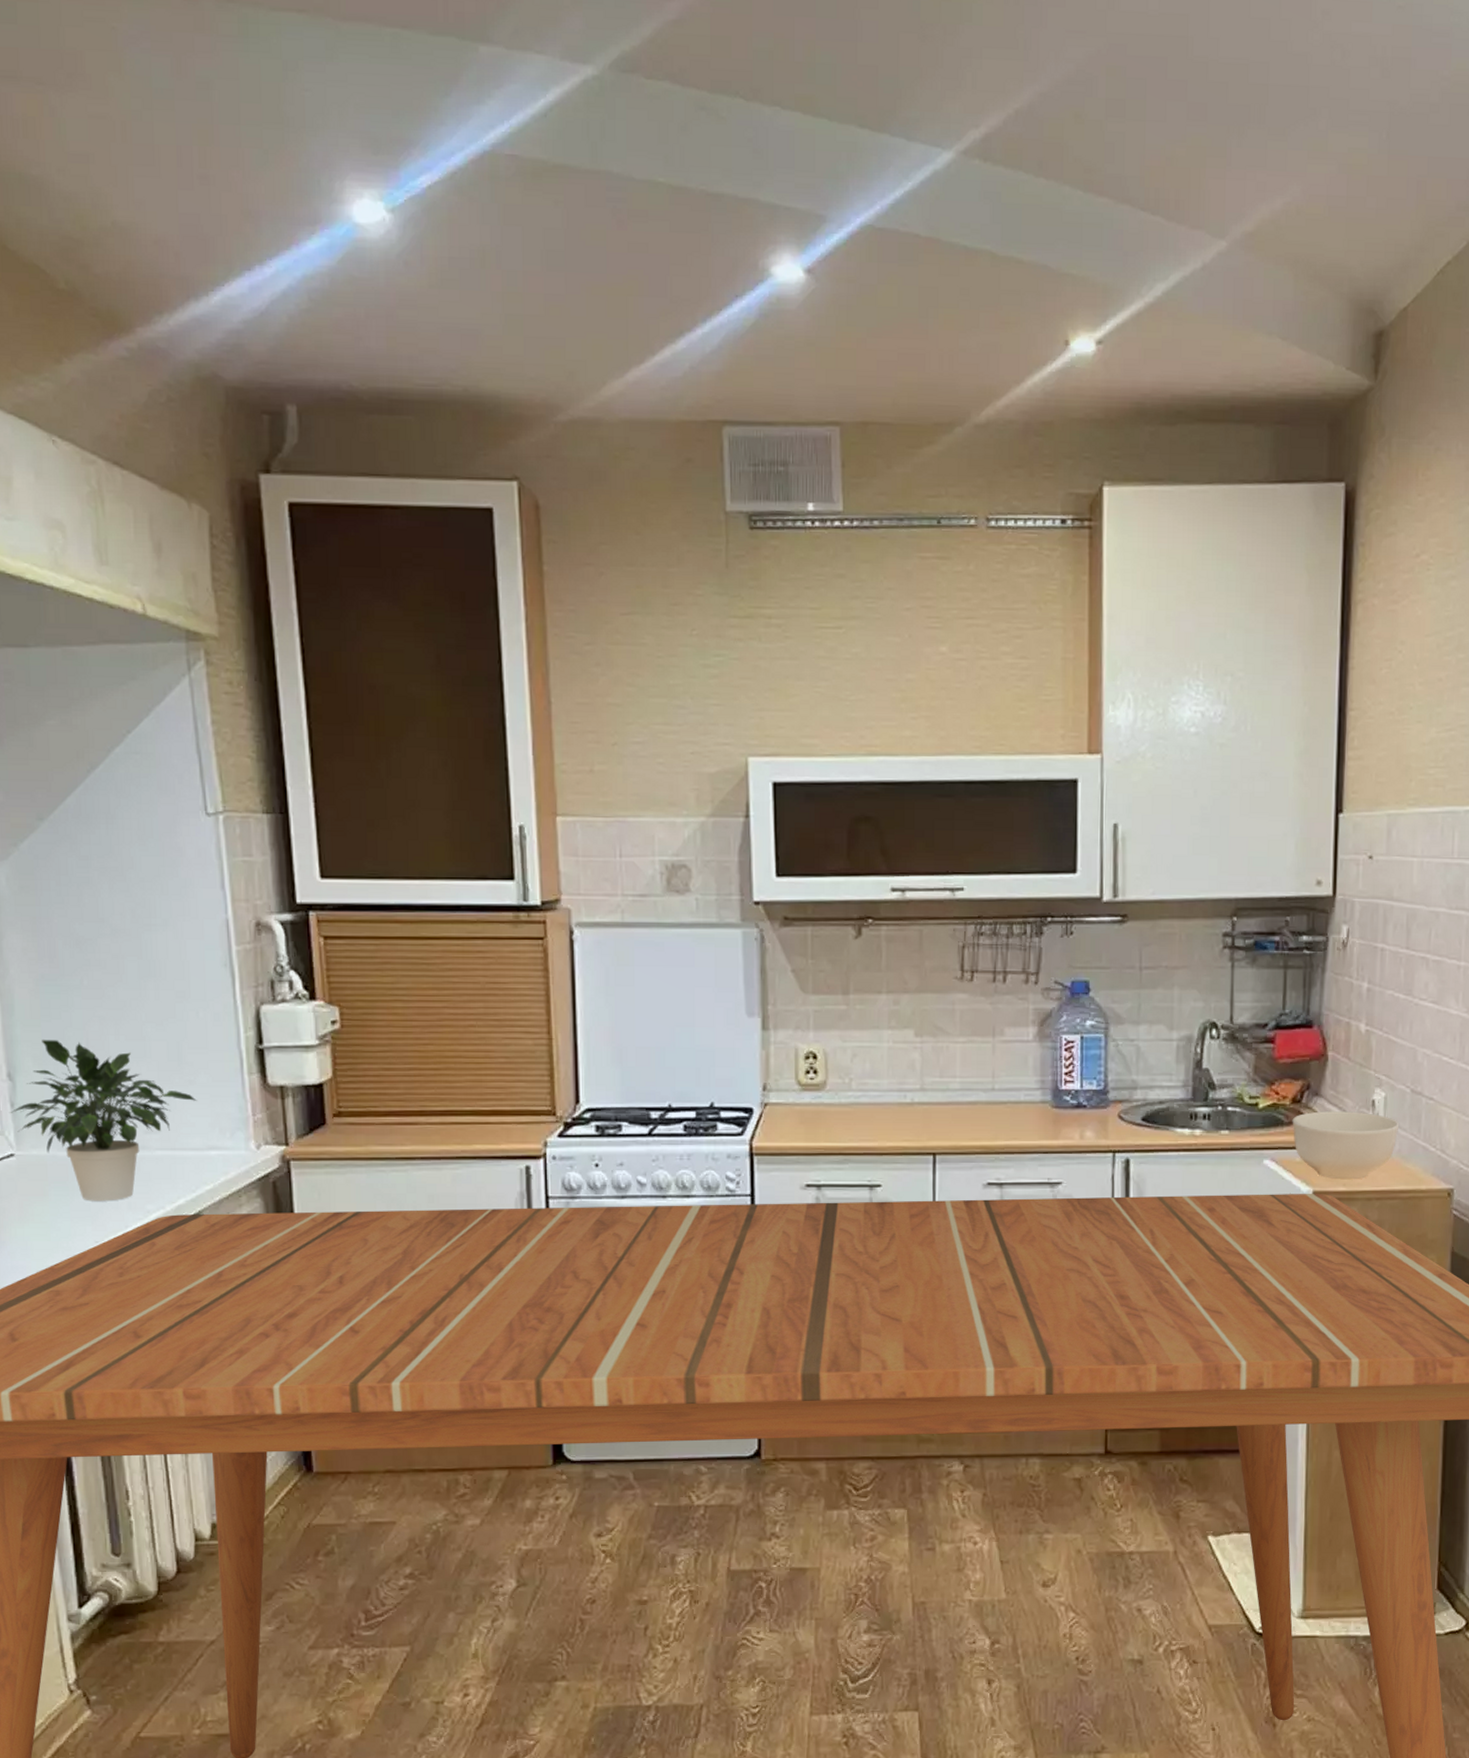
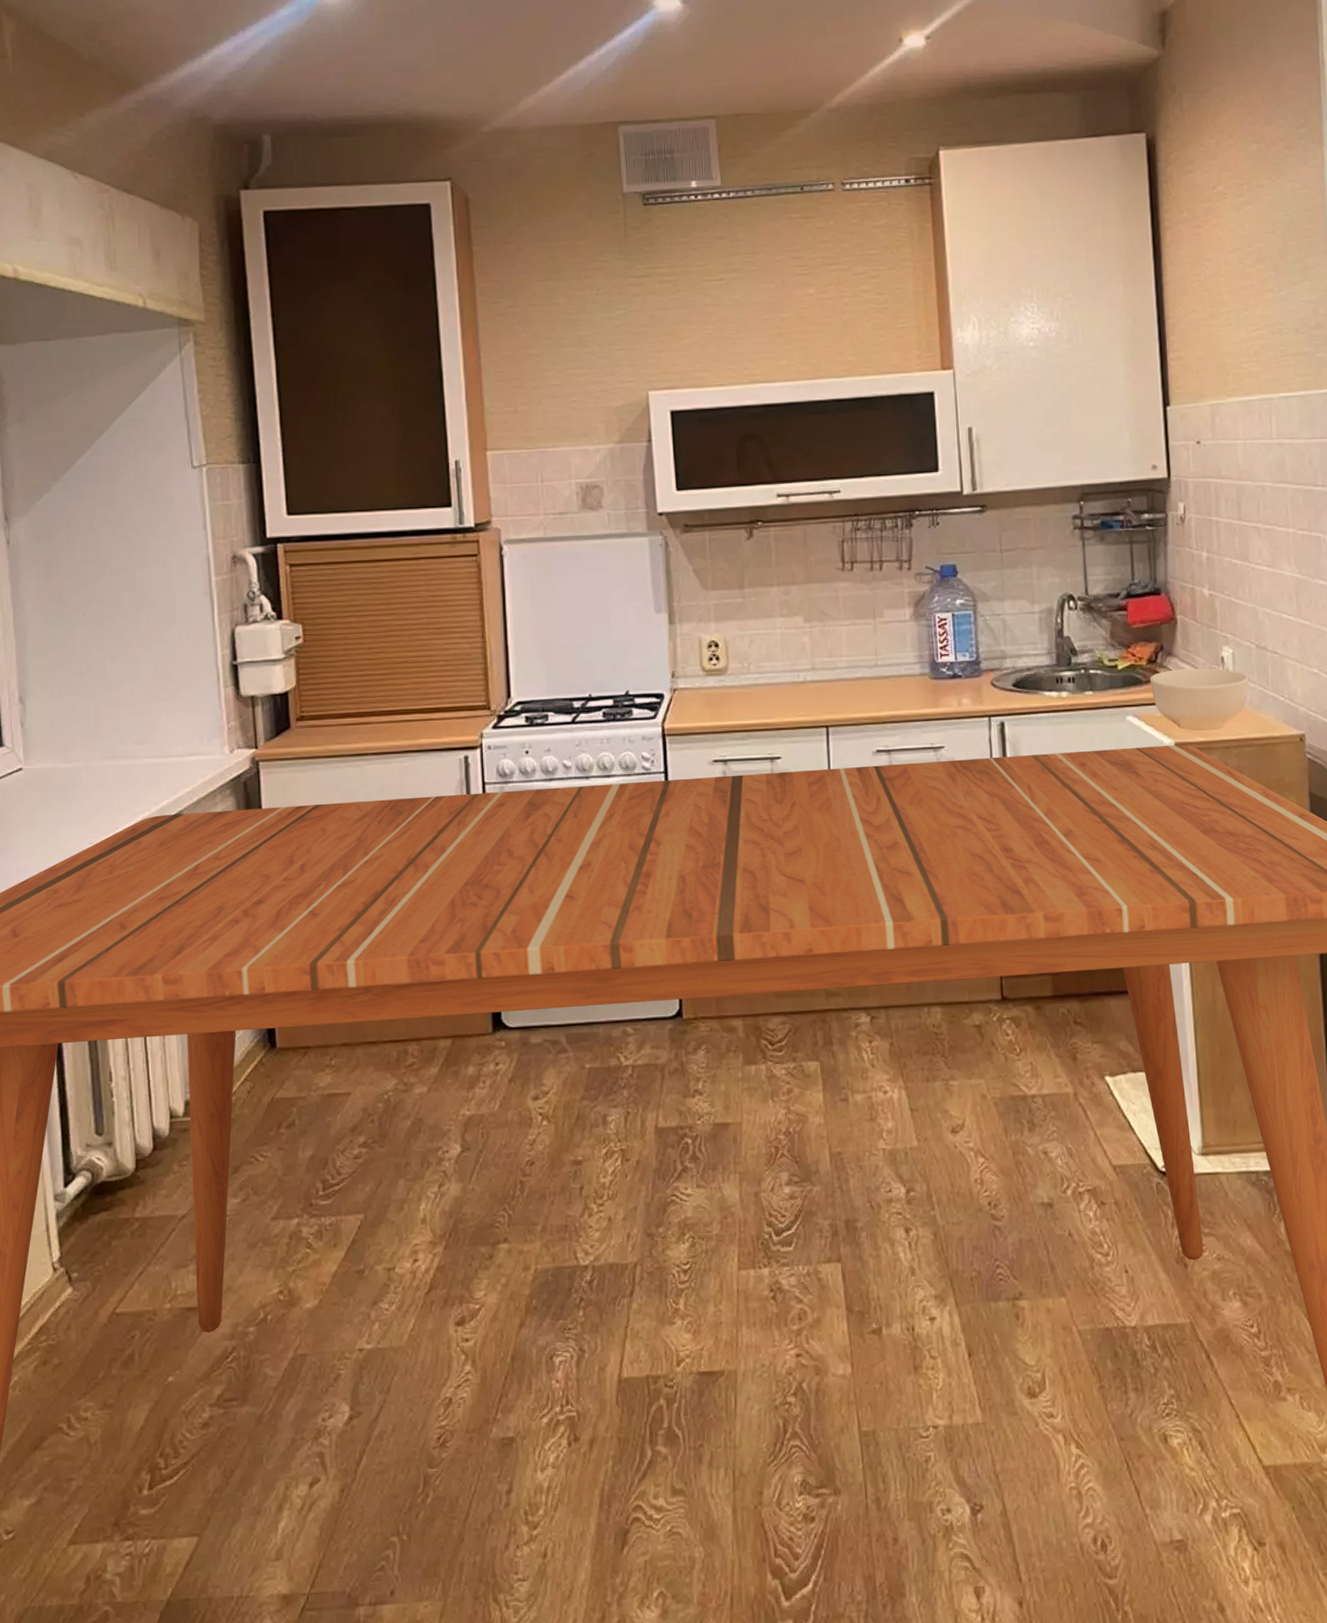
potted plant: present [10,1039,197,1202] -> none [20,666,180,807]

